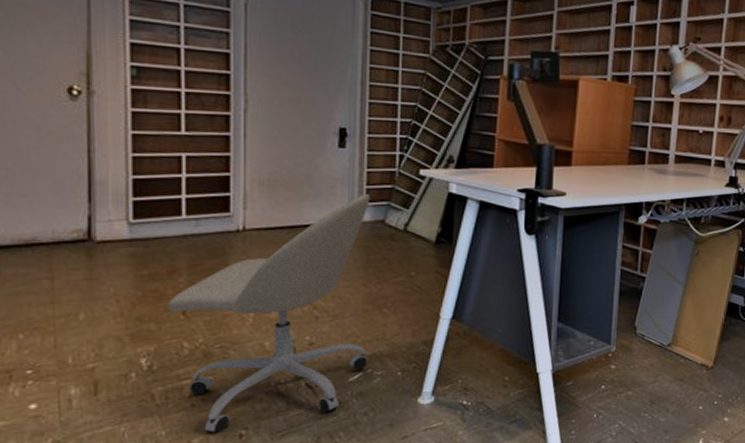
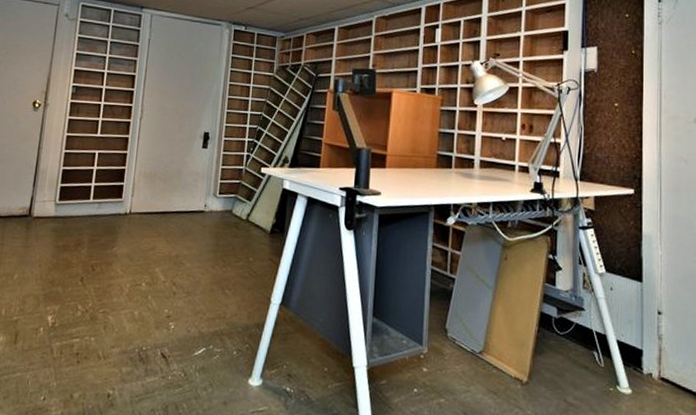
office chair: present [168,194,370,434] -> none [72,187,223,391]

